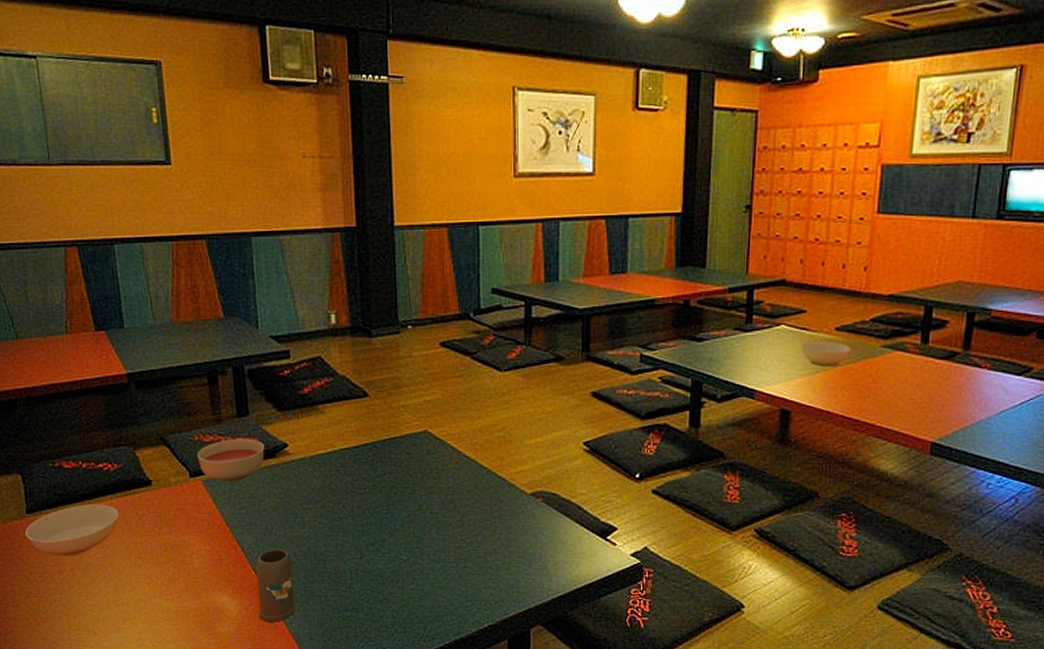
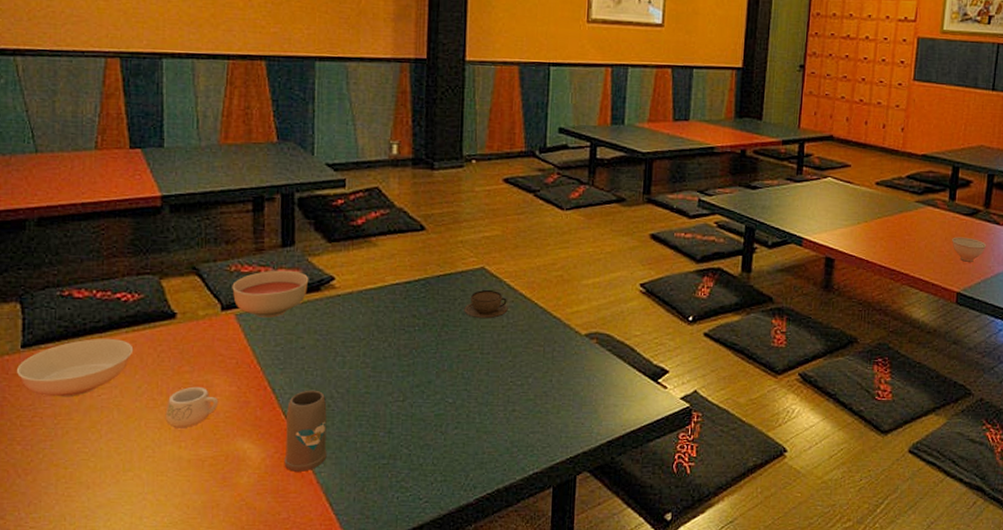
teacup: none [151,546,197,583] -> present [165,386,219,428]
teacup: none [411,453,453,480] -> present [464,290,508,319]
bowl: present [801,341,852,367] -> none [845,194,890,219]
bowl: none [925,382,966,409] -> present [952,237,987,262]

